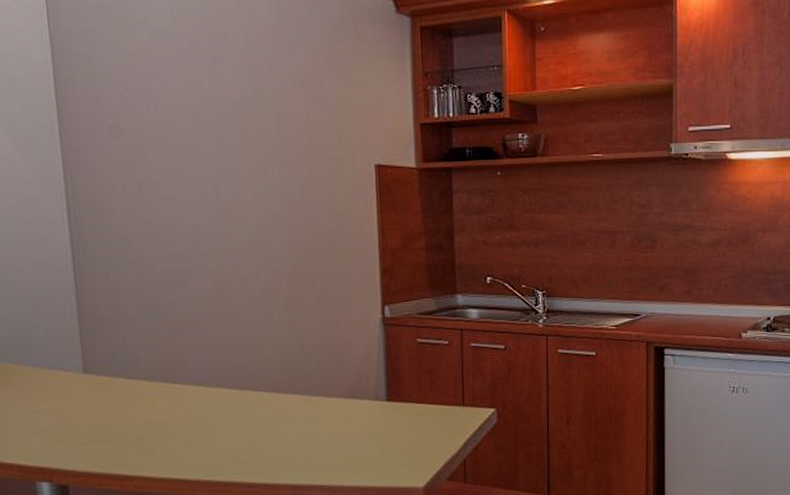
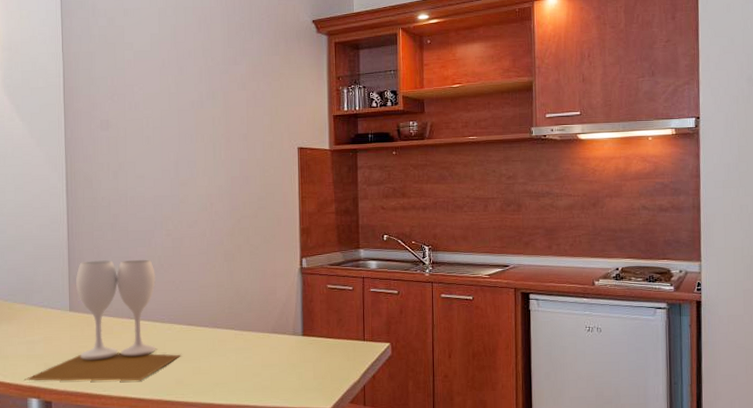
wineglass: none [30,307,234,461] -> present [25,259,181,382]

